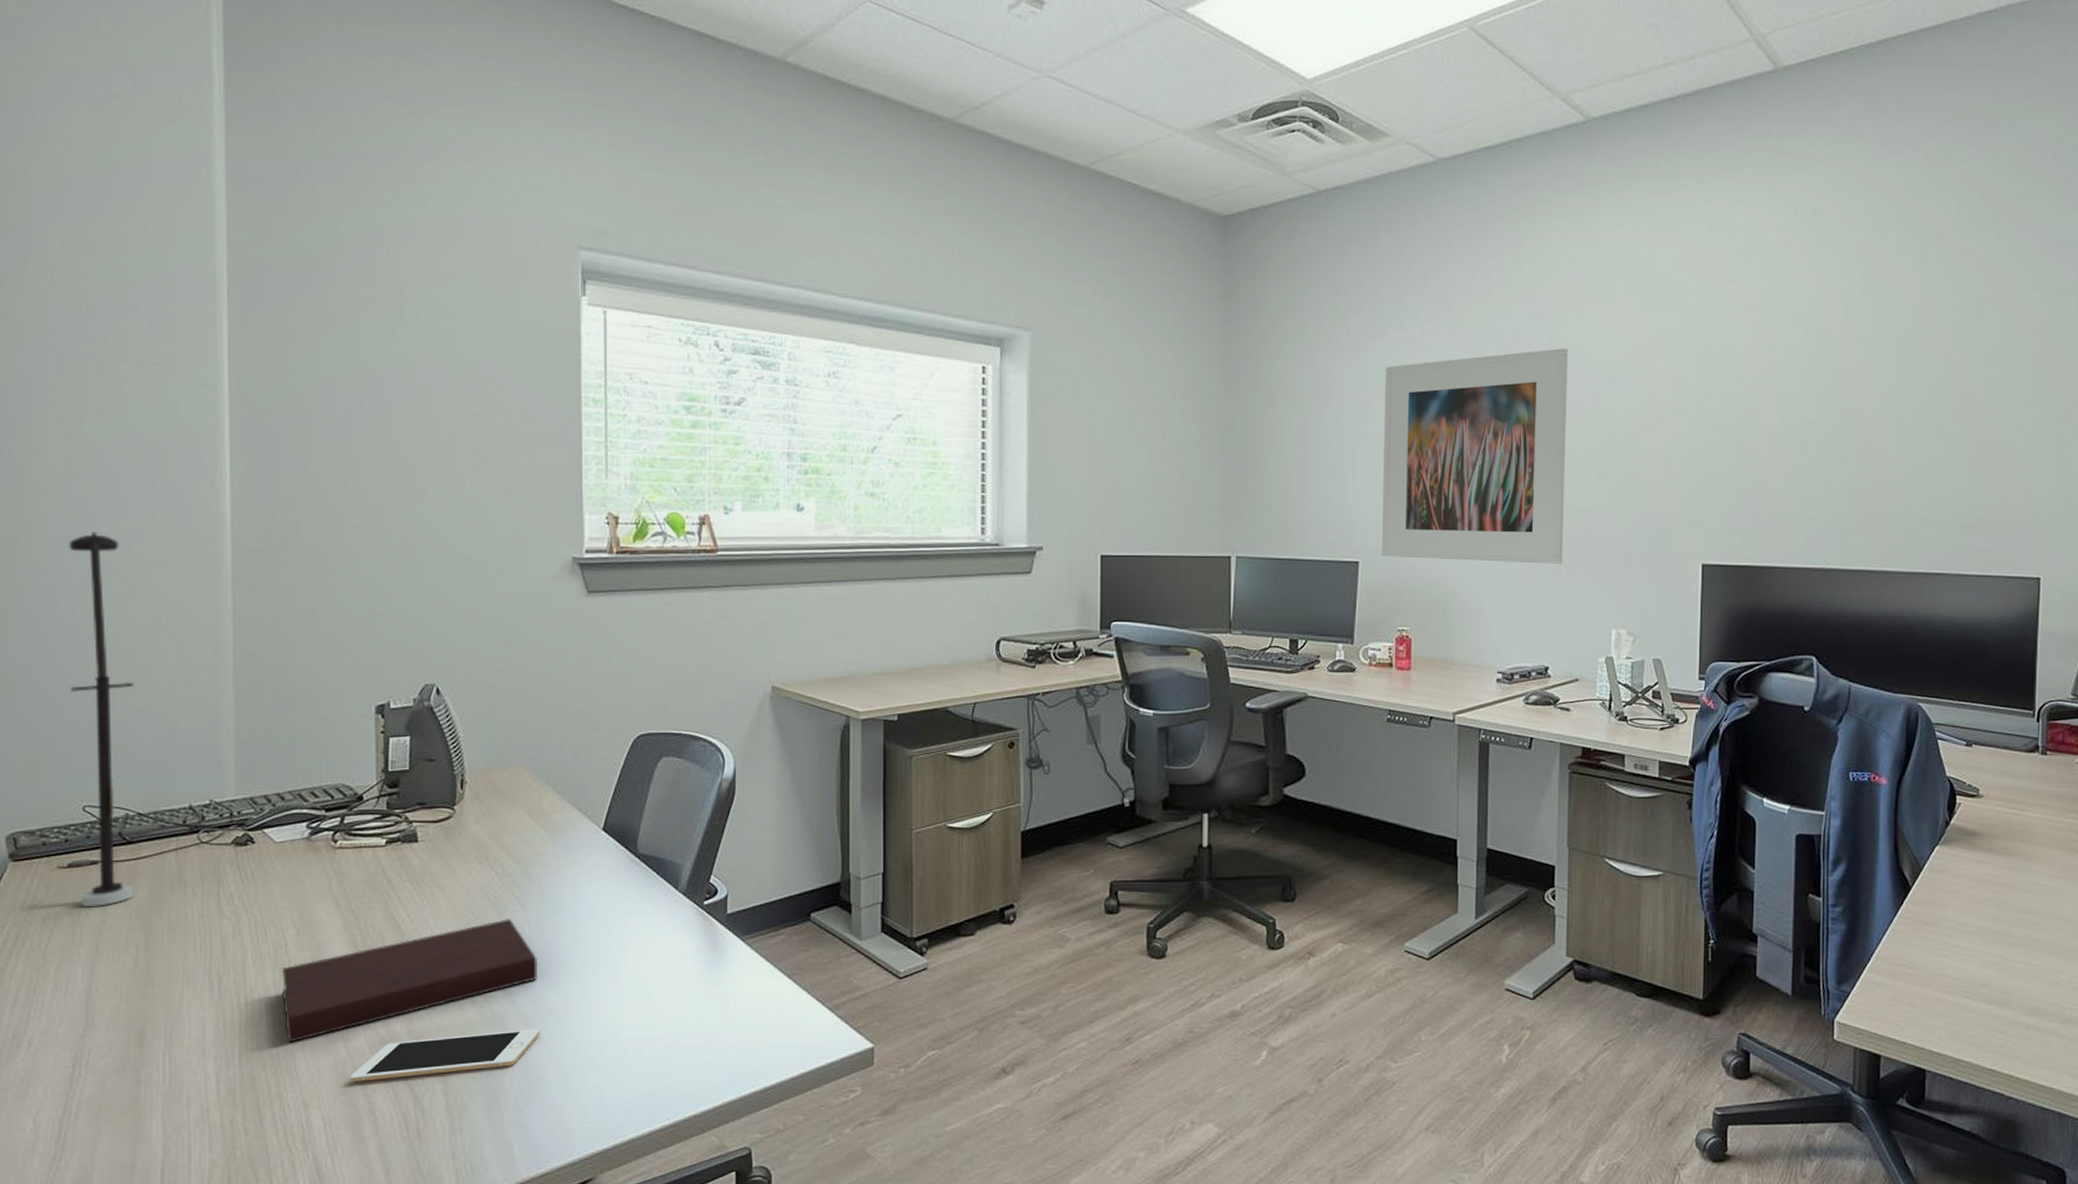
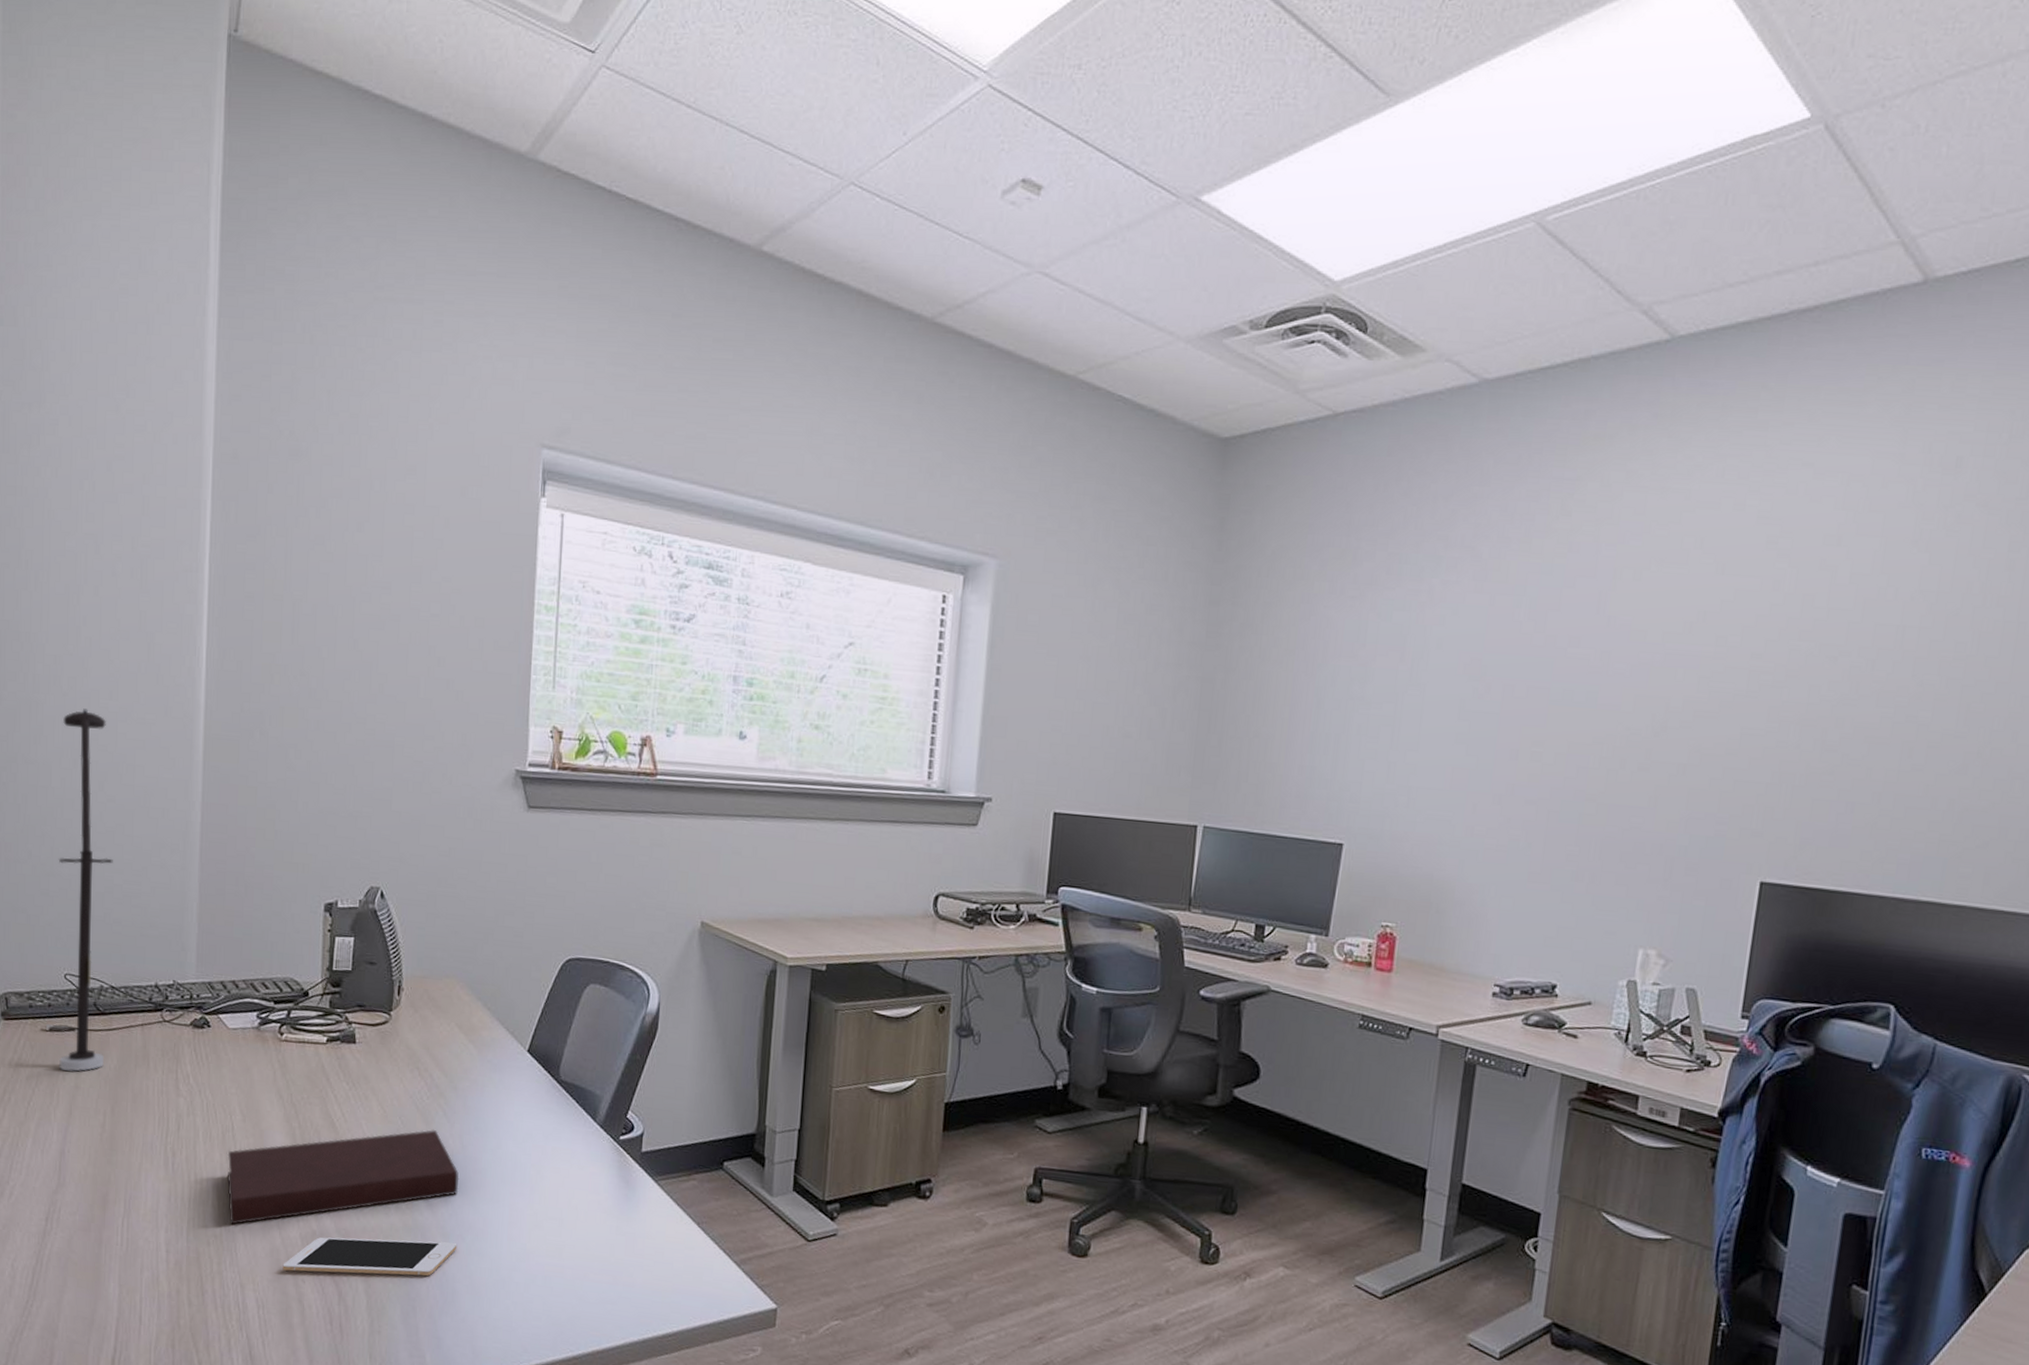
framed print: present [1381,348,1568,564] -> none [1369,612,1619,867]

